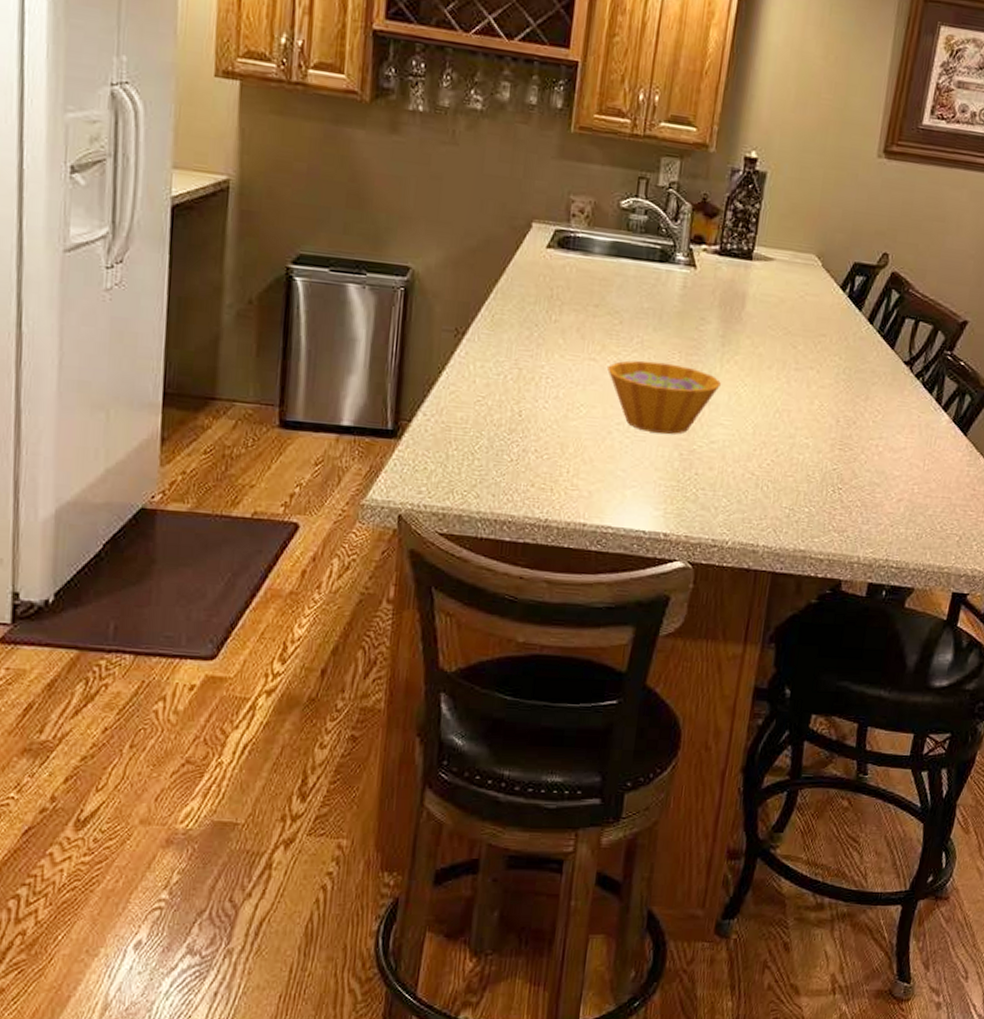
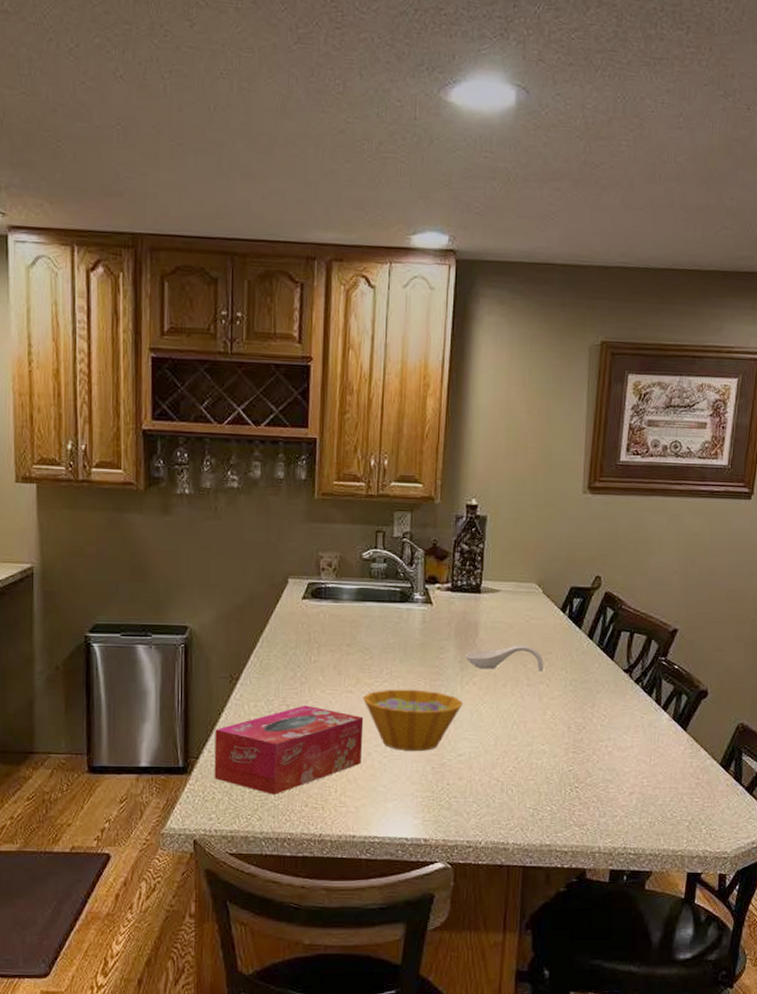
tissue box: none [427,370,607,471] -> present [214,705,364,795]
spoon rest: none [728,322,816,356] -> present [465,645,544,672]

